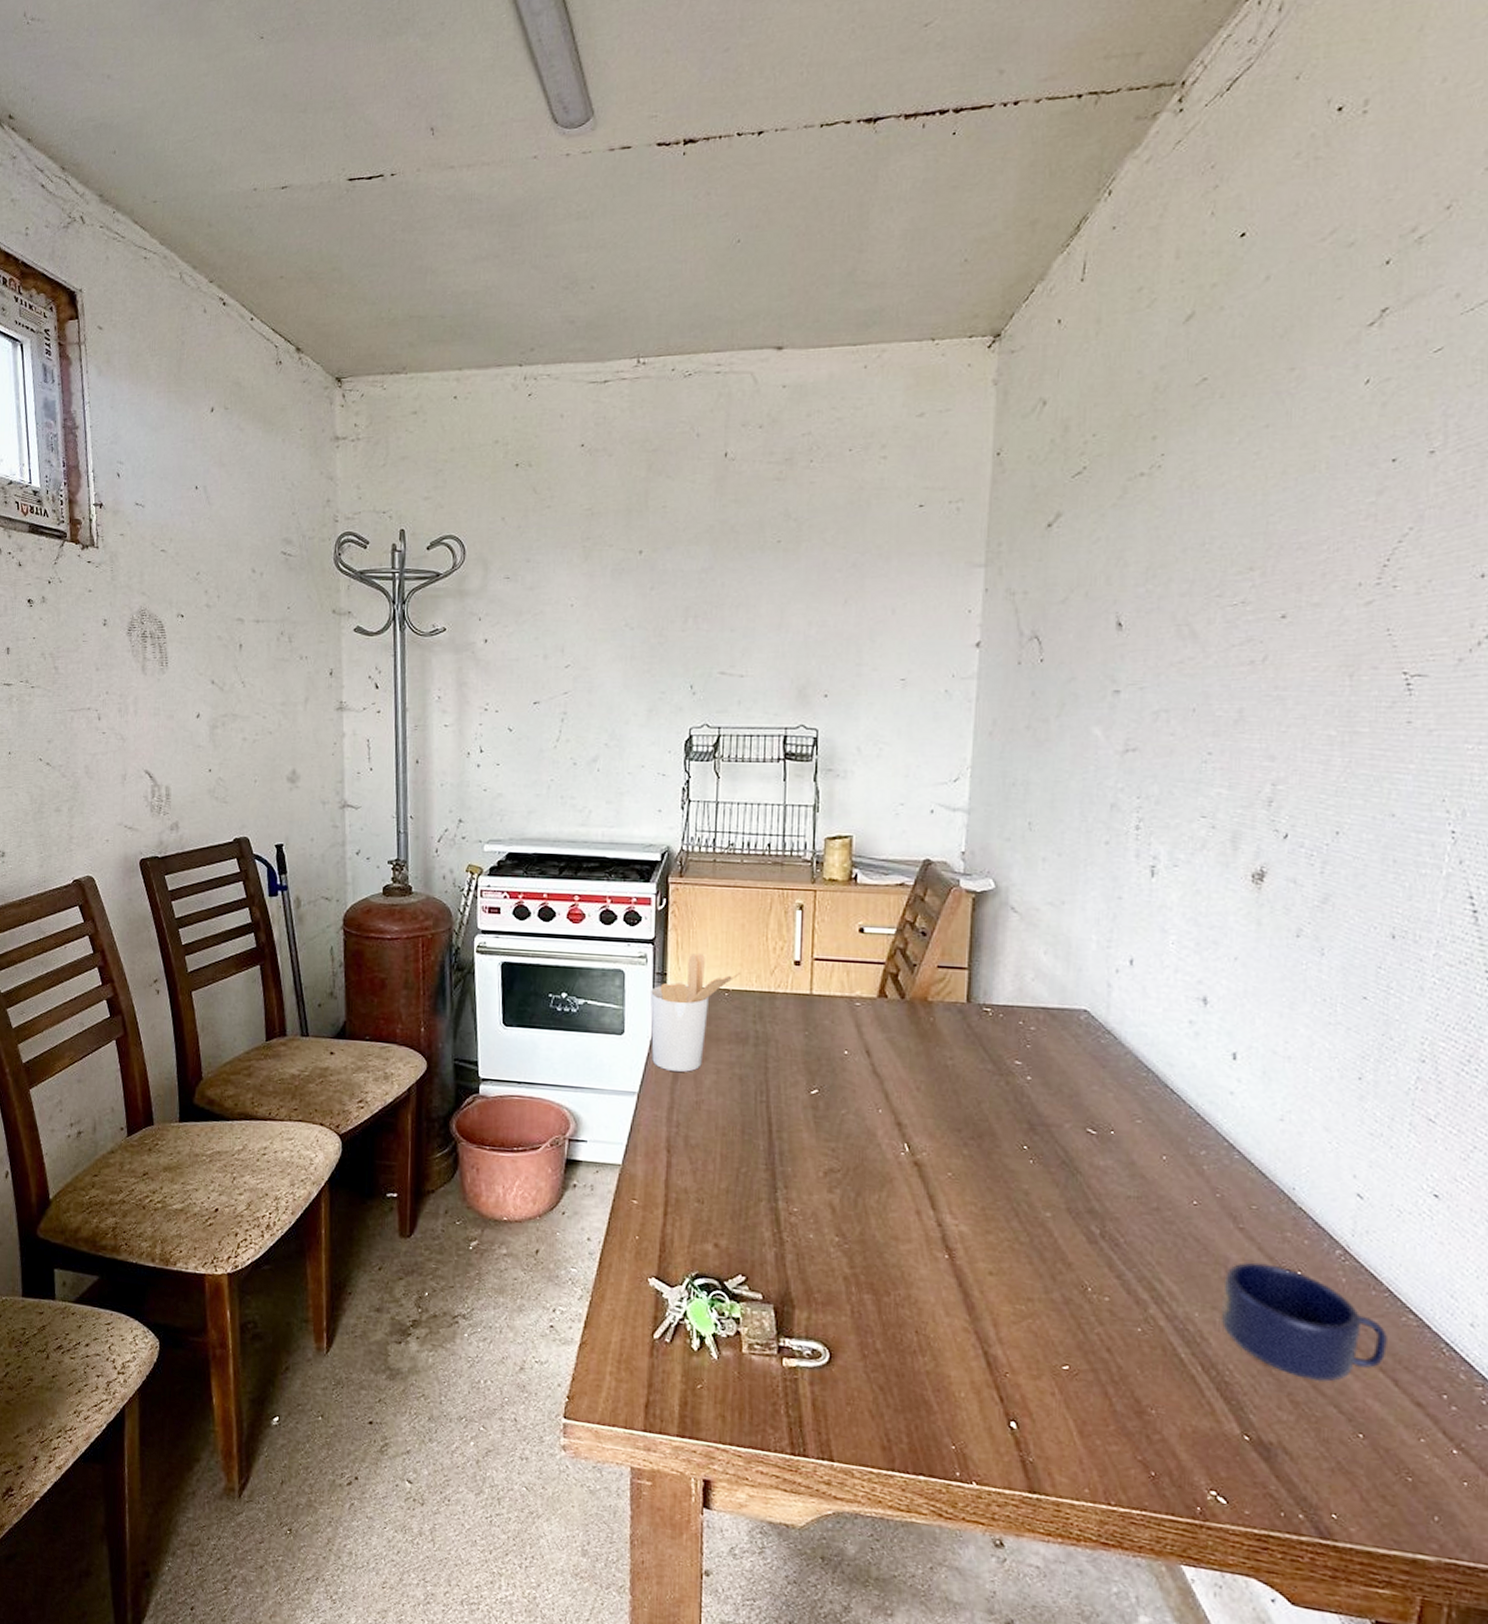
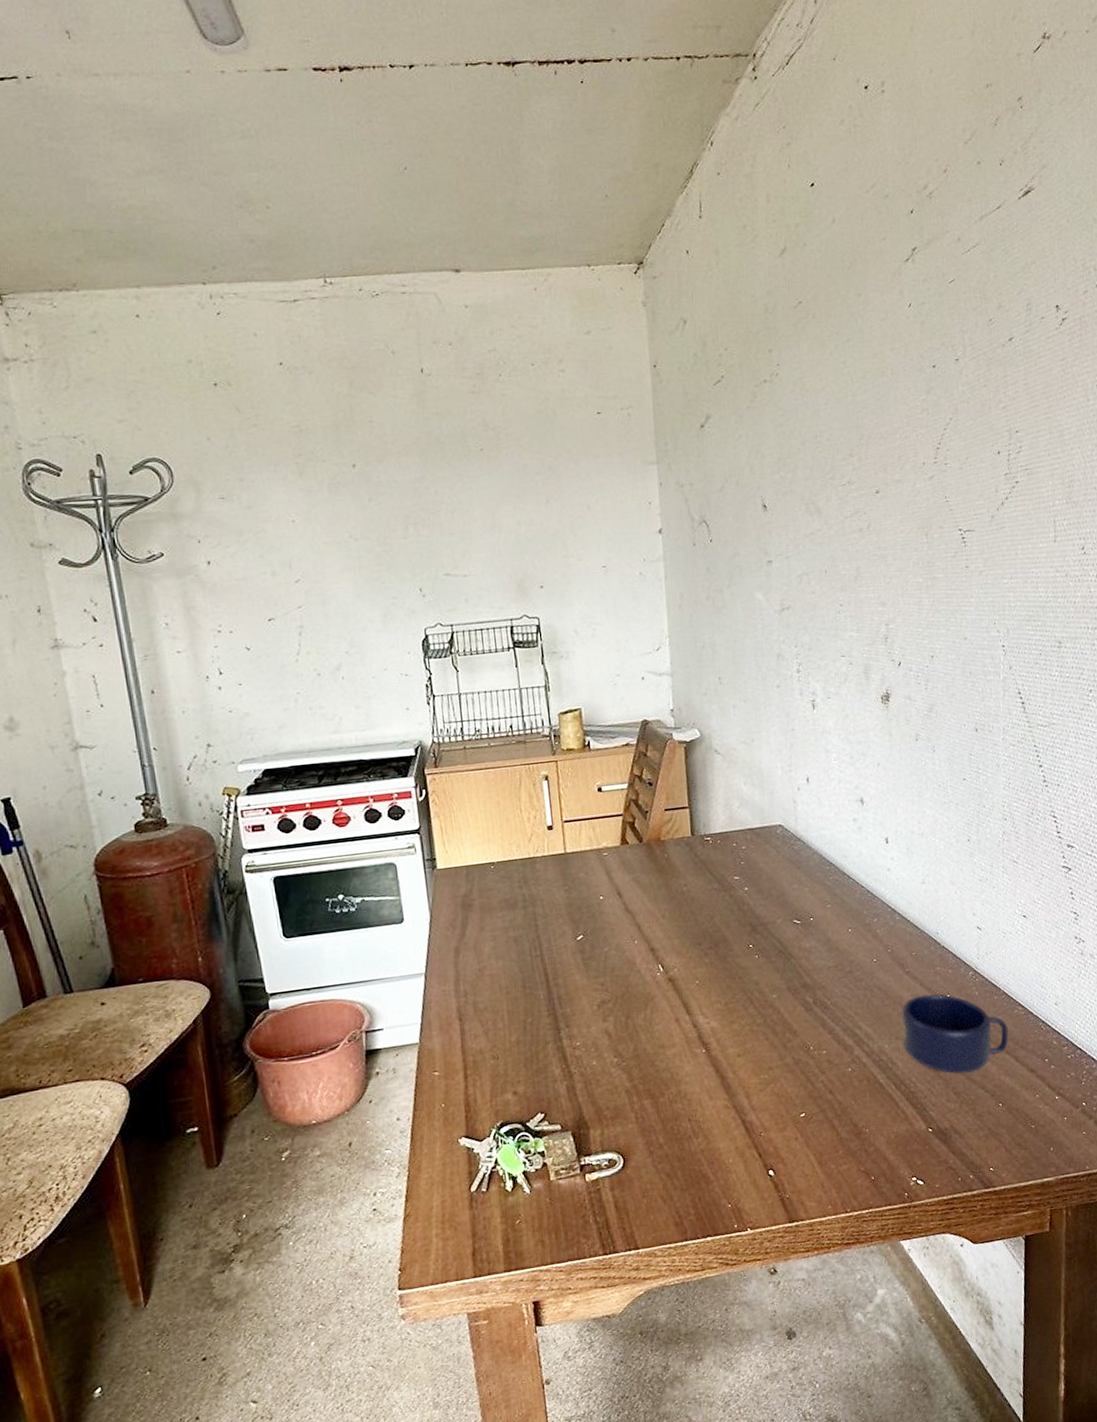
utensil holder: present [650,952,740,1072] -> none [423,834,502,947]

